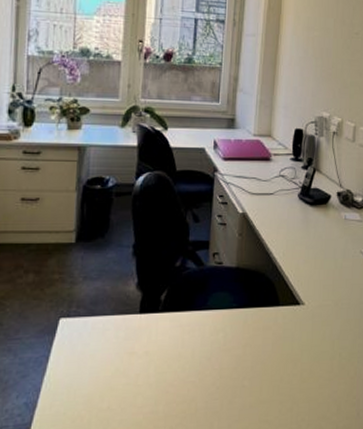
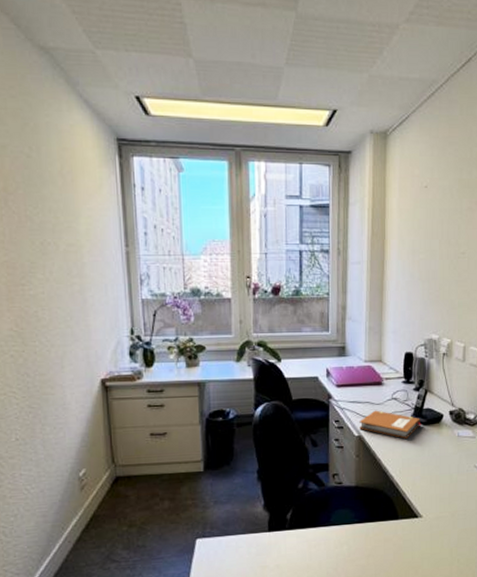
notebook: none [244,187,308,219] -> present [359,410,422,439]

